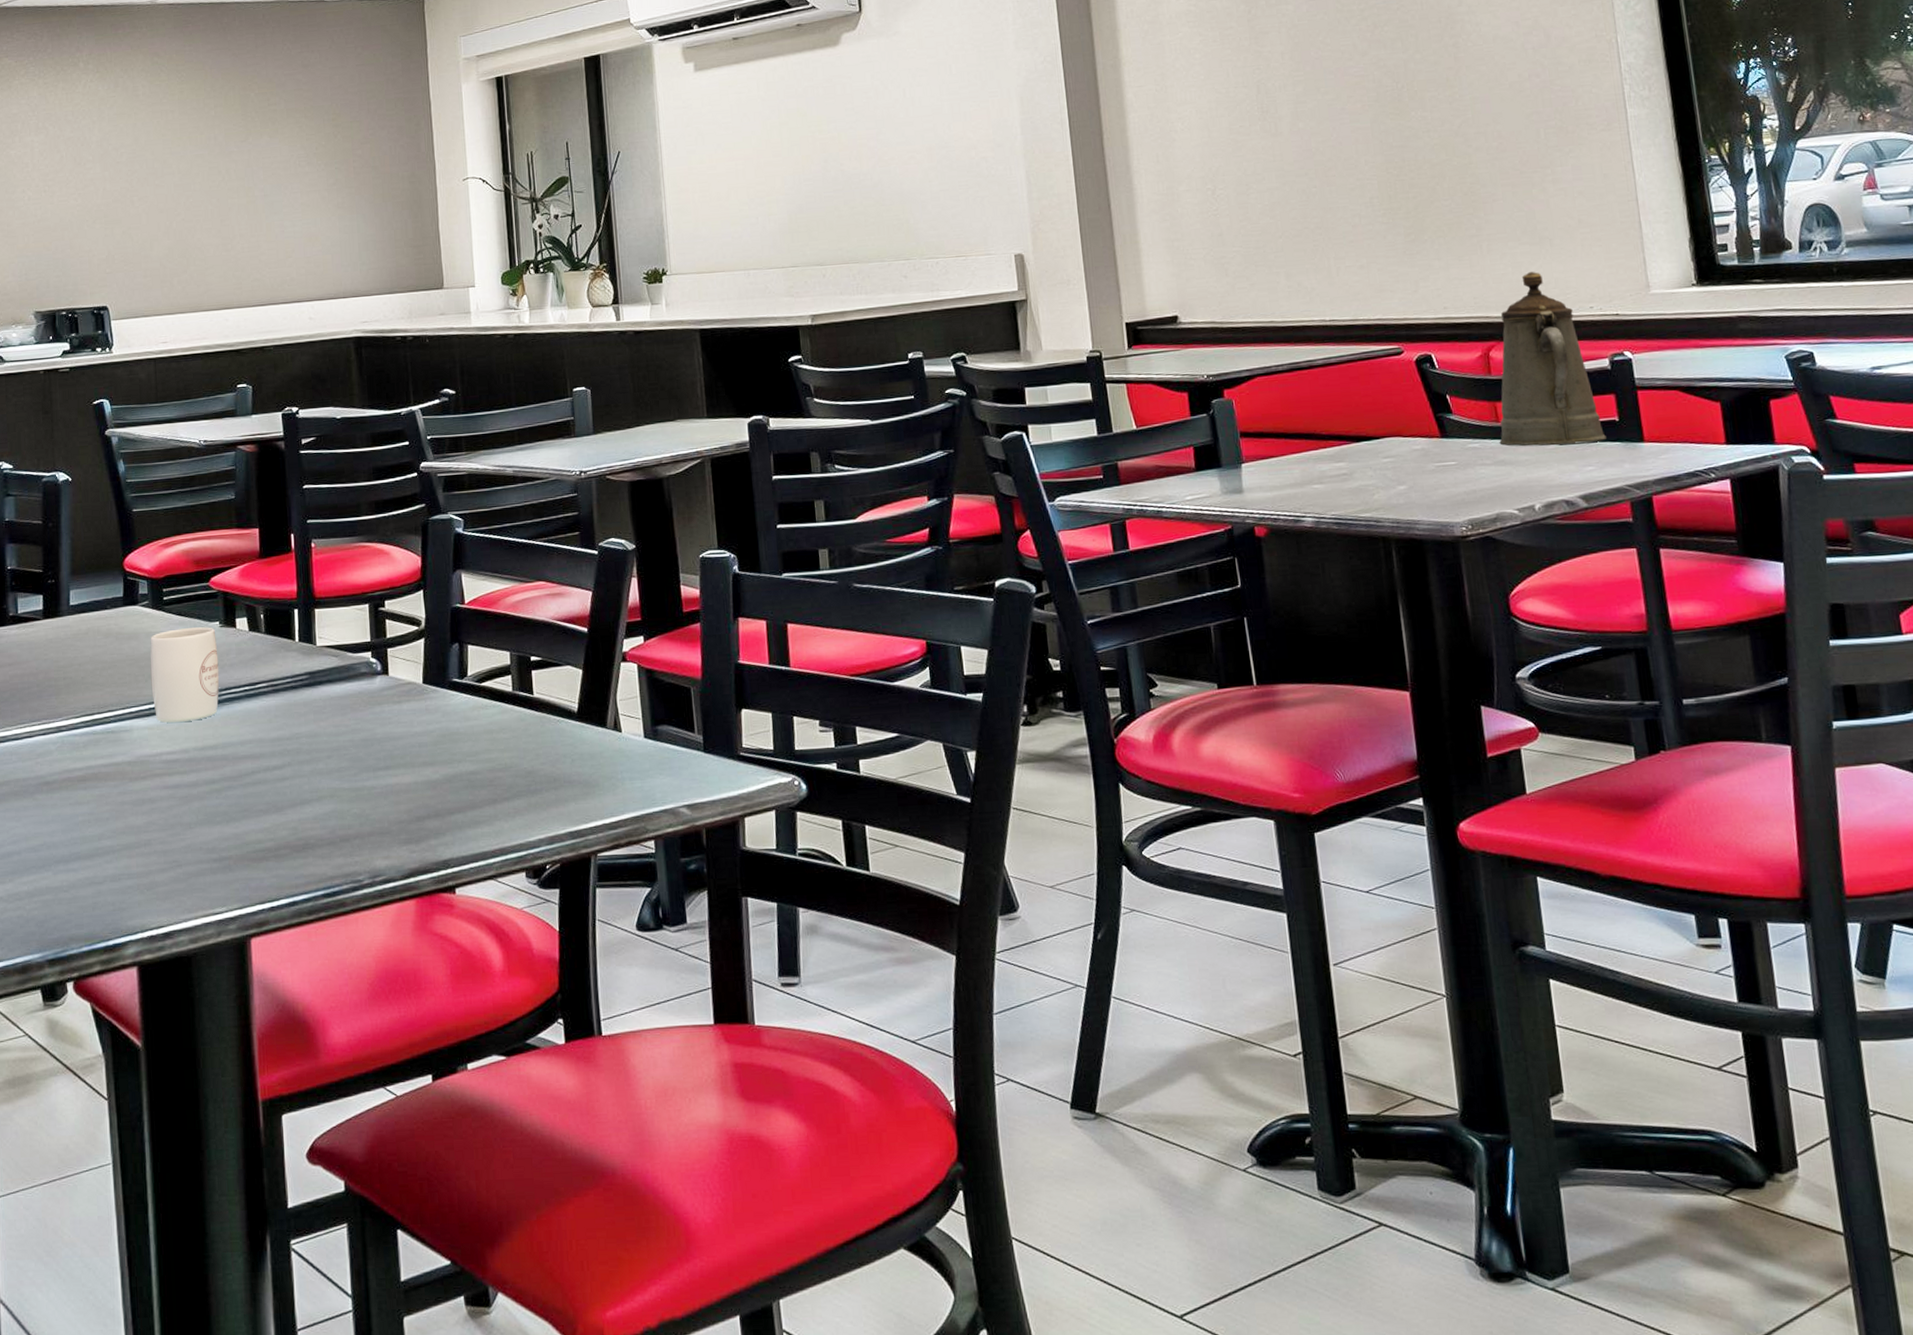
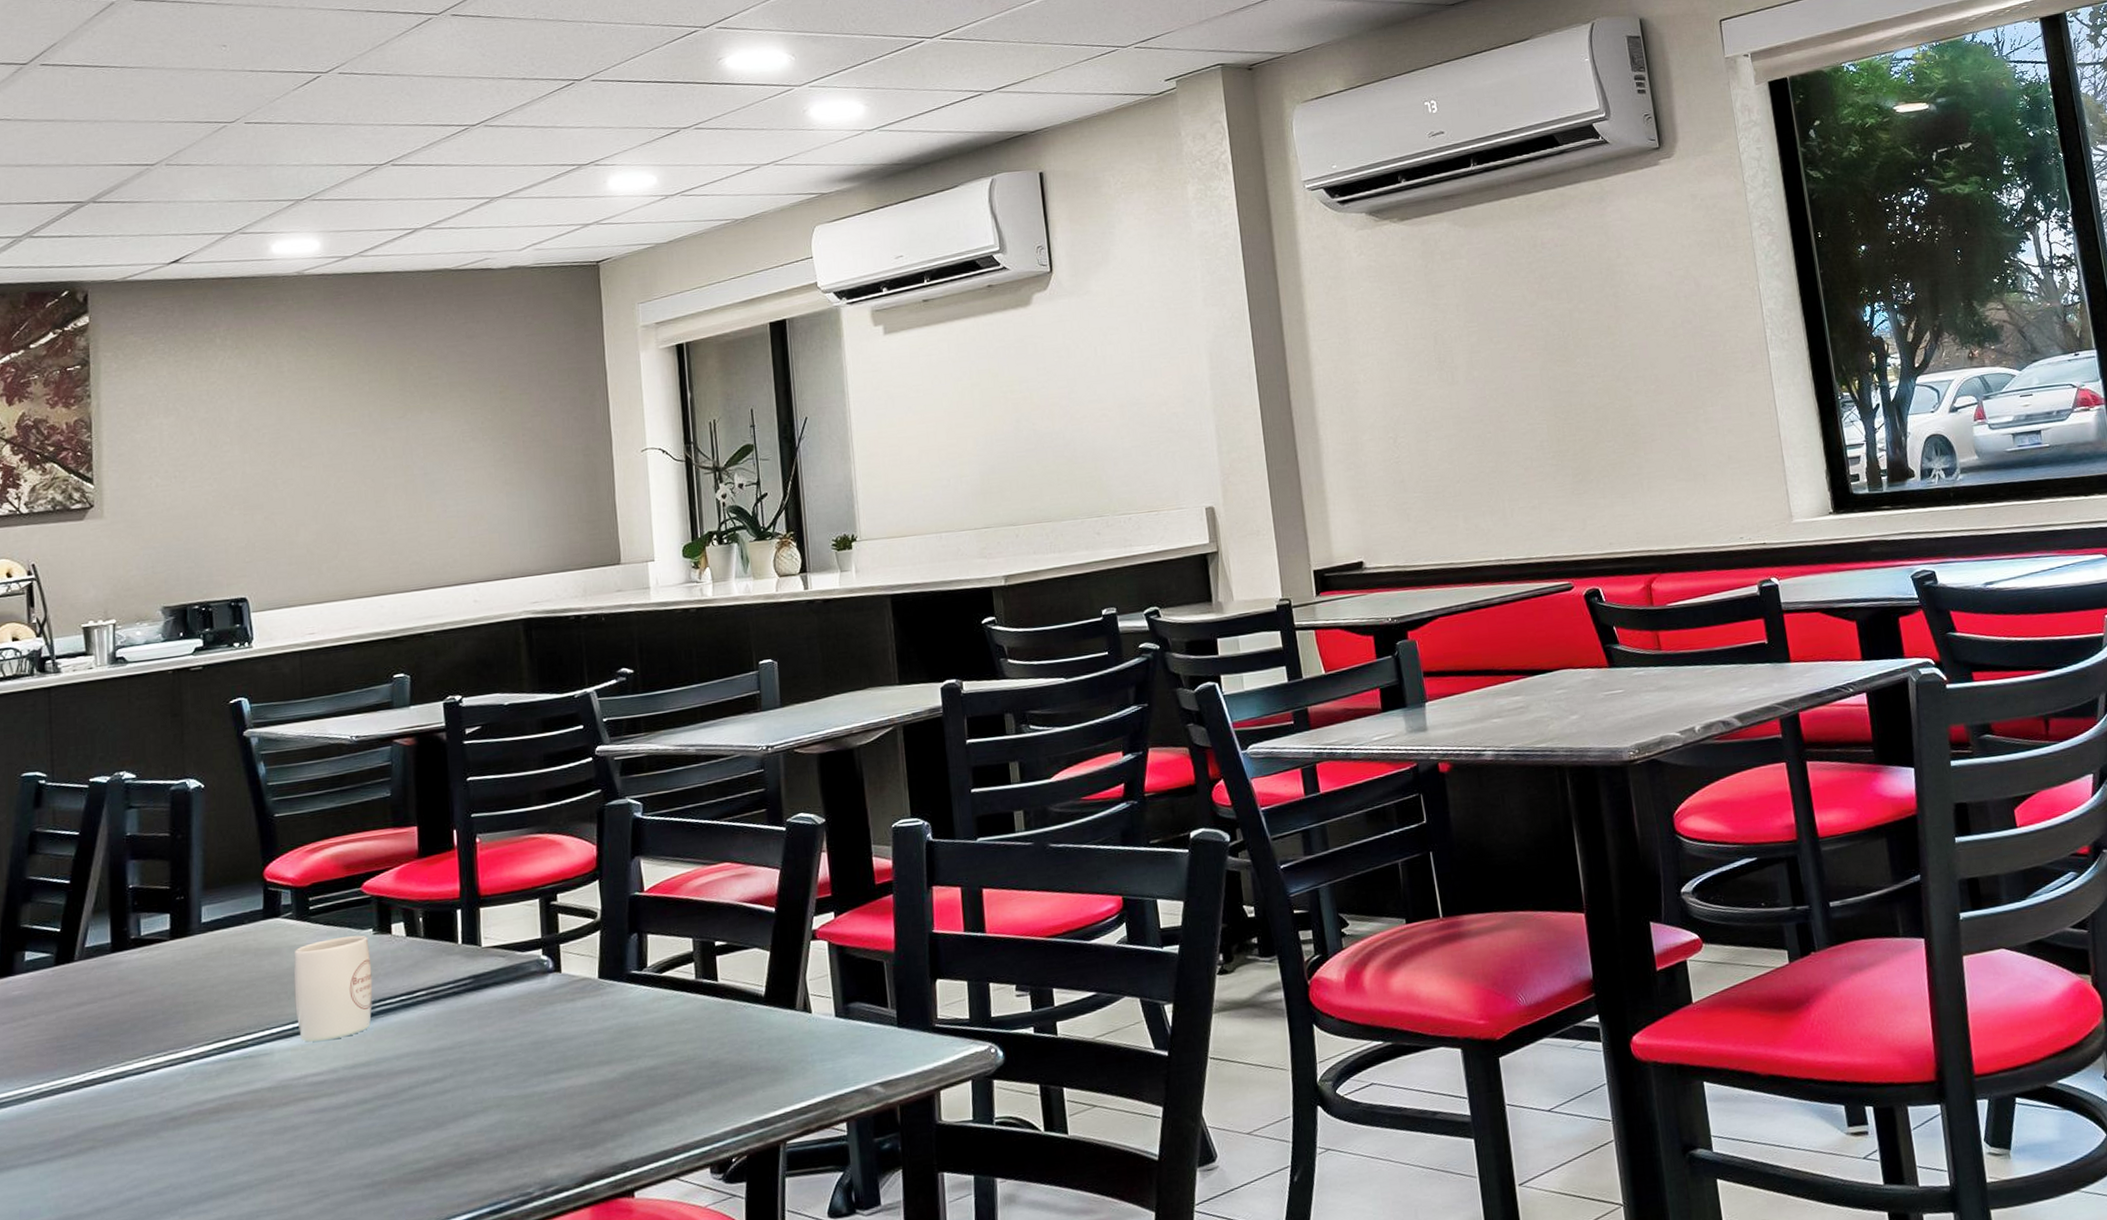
coffee pot: present [1499,272,1606,447] -> none [1660,506,1757,673]

